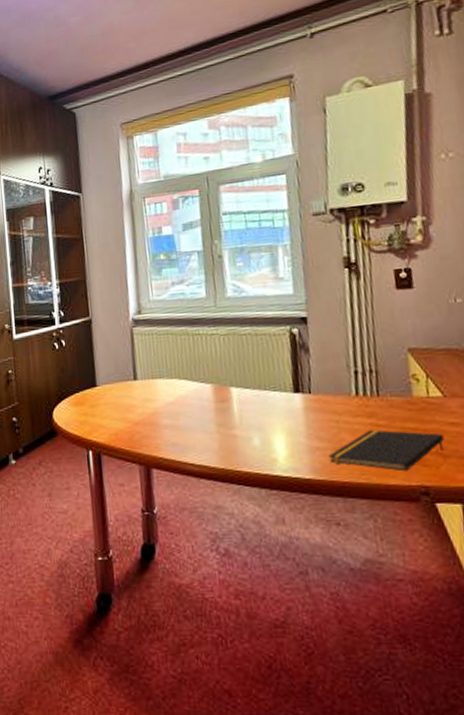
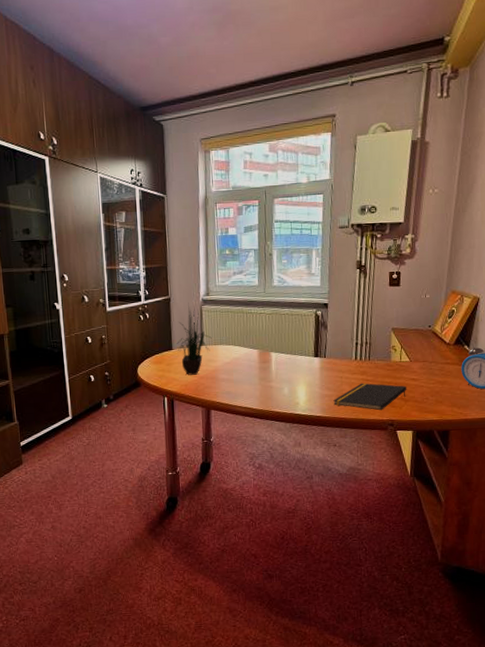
potted plant: none [102,325,148,421] -> present [177,303,212,375]

